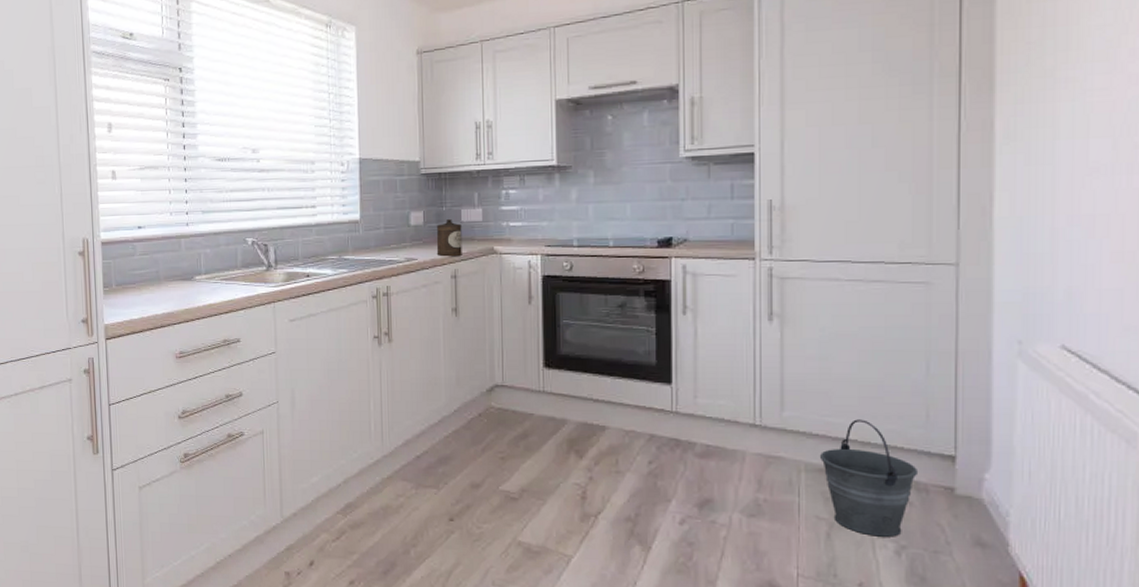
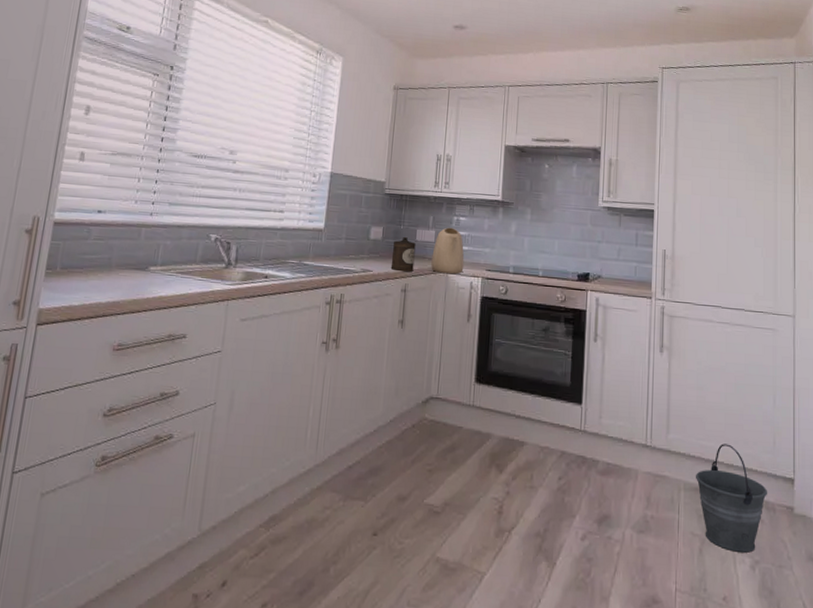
kettle: none [481,203,519,255] -> present [431,227,465,275]

